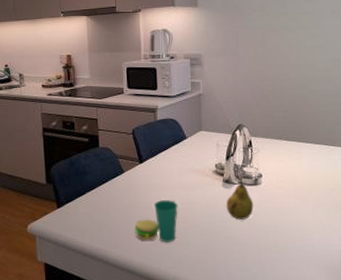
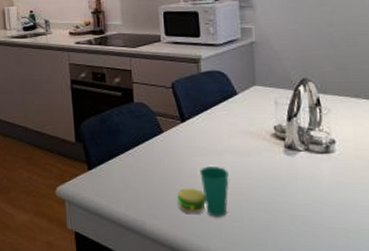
fruit: present [226,182,254,220] -> none [289,149,326,195]

